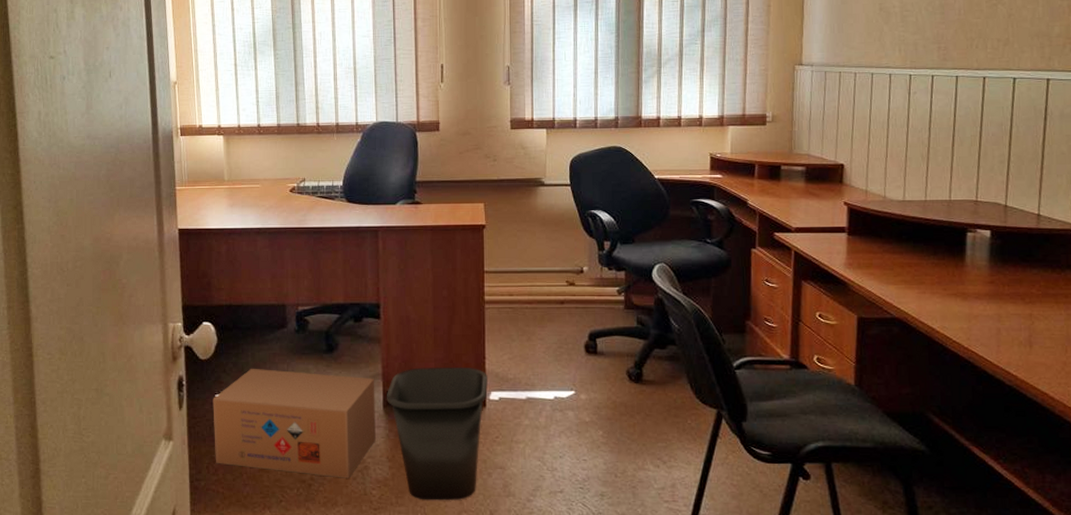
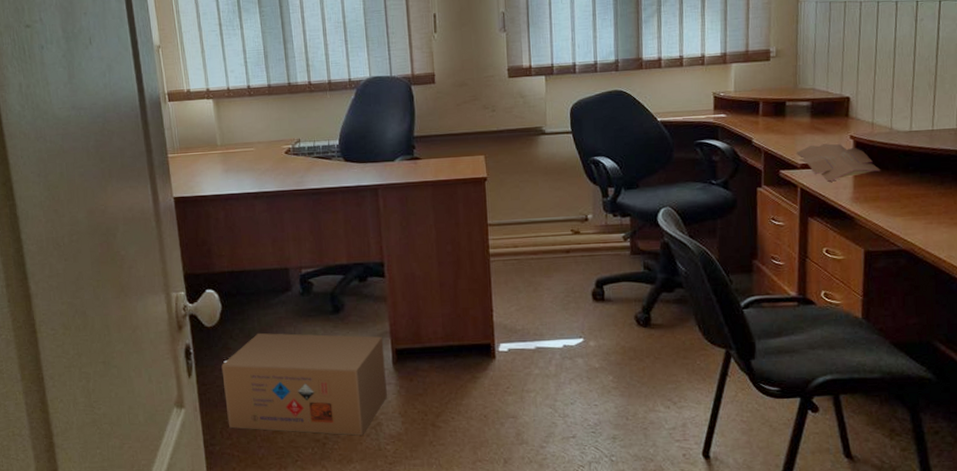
waste bin: present [387,366,489,500] -> none [396,320,497,451]
papers: none [791,209,874,246] -> present [797,143,881,182]

